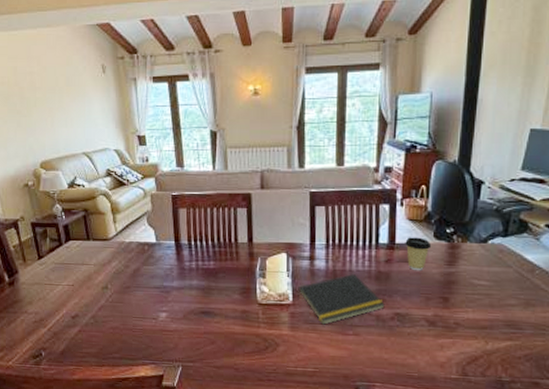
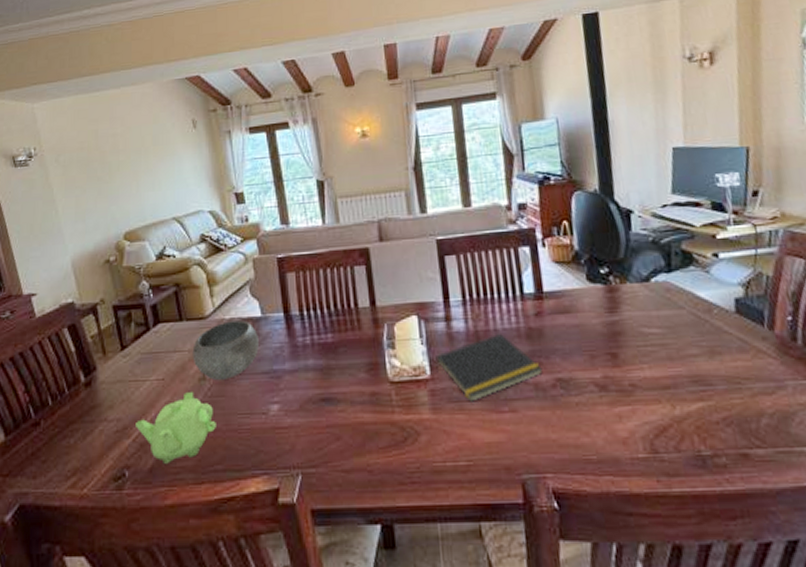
teapot: none [50,297,115,349] -> present [136,392,216,464]
bowl: none [97,244,153,290] -> present [192,320,259,380]
coffee cup: present [405,237,432,271] -> none [554,282,586,324]

